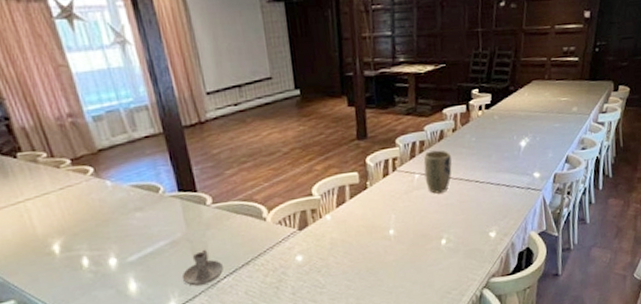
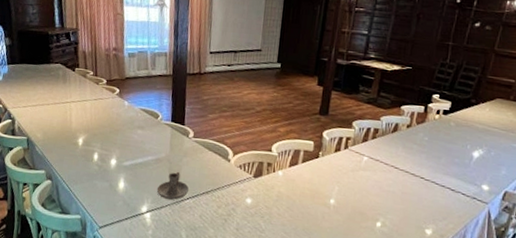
plant pot: present [423,150,452,194] -> none [372,139,401,180]

